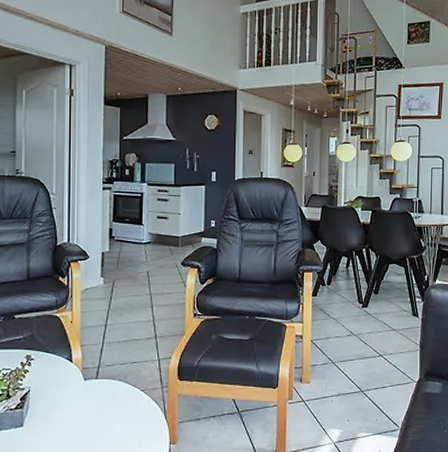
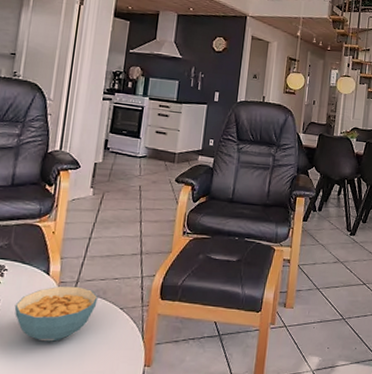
cereal bowl: none [44,371,120,424] -> present [14,286,98,342]

